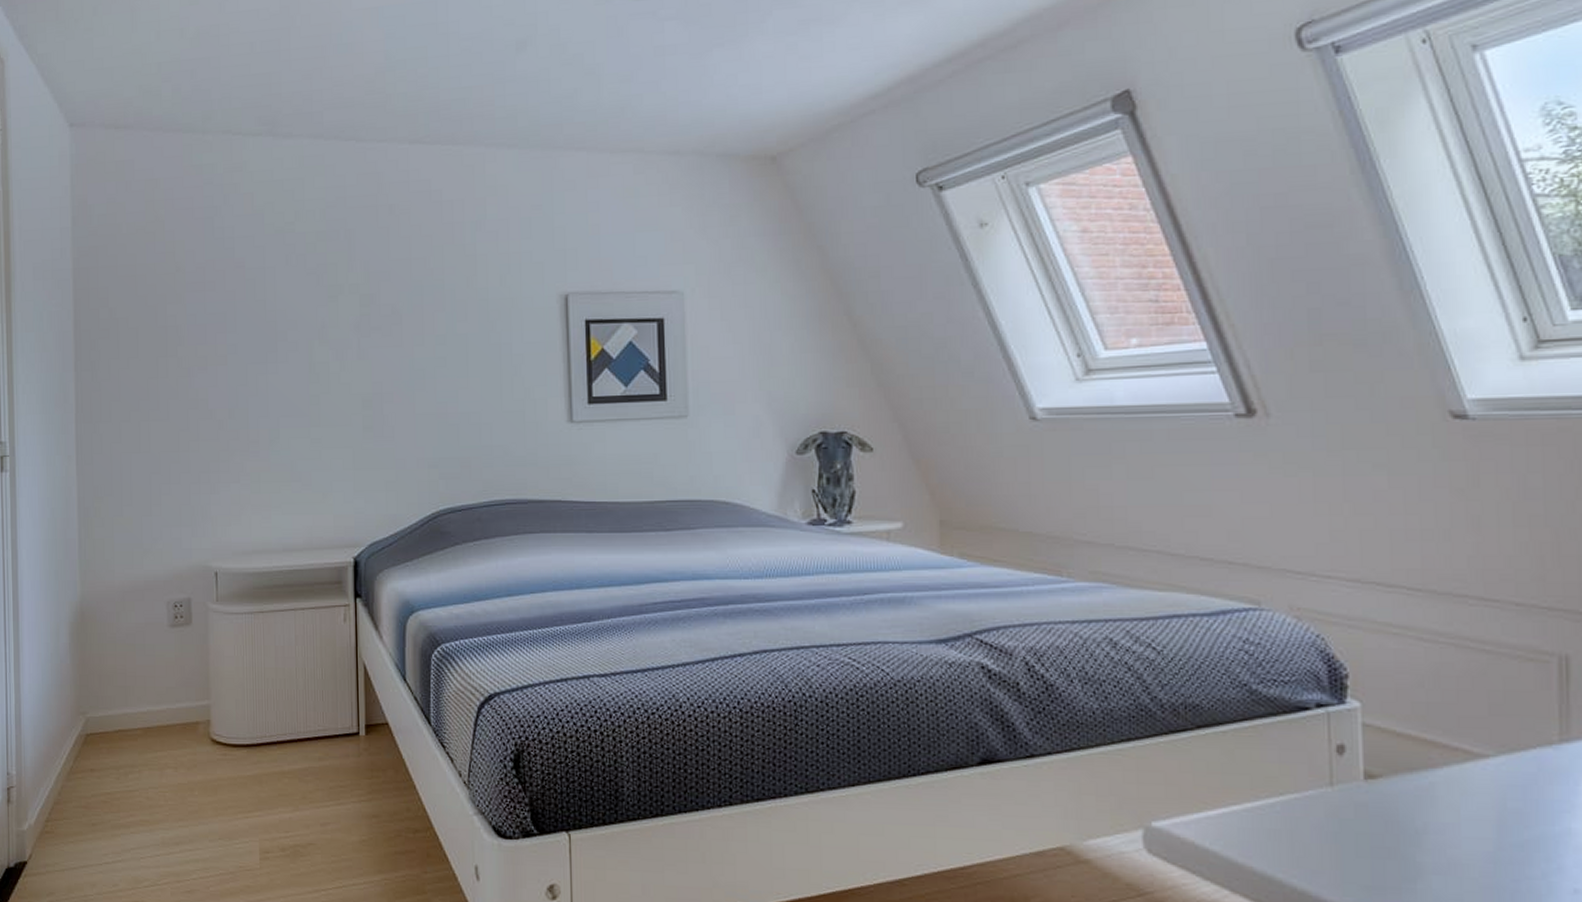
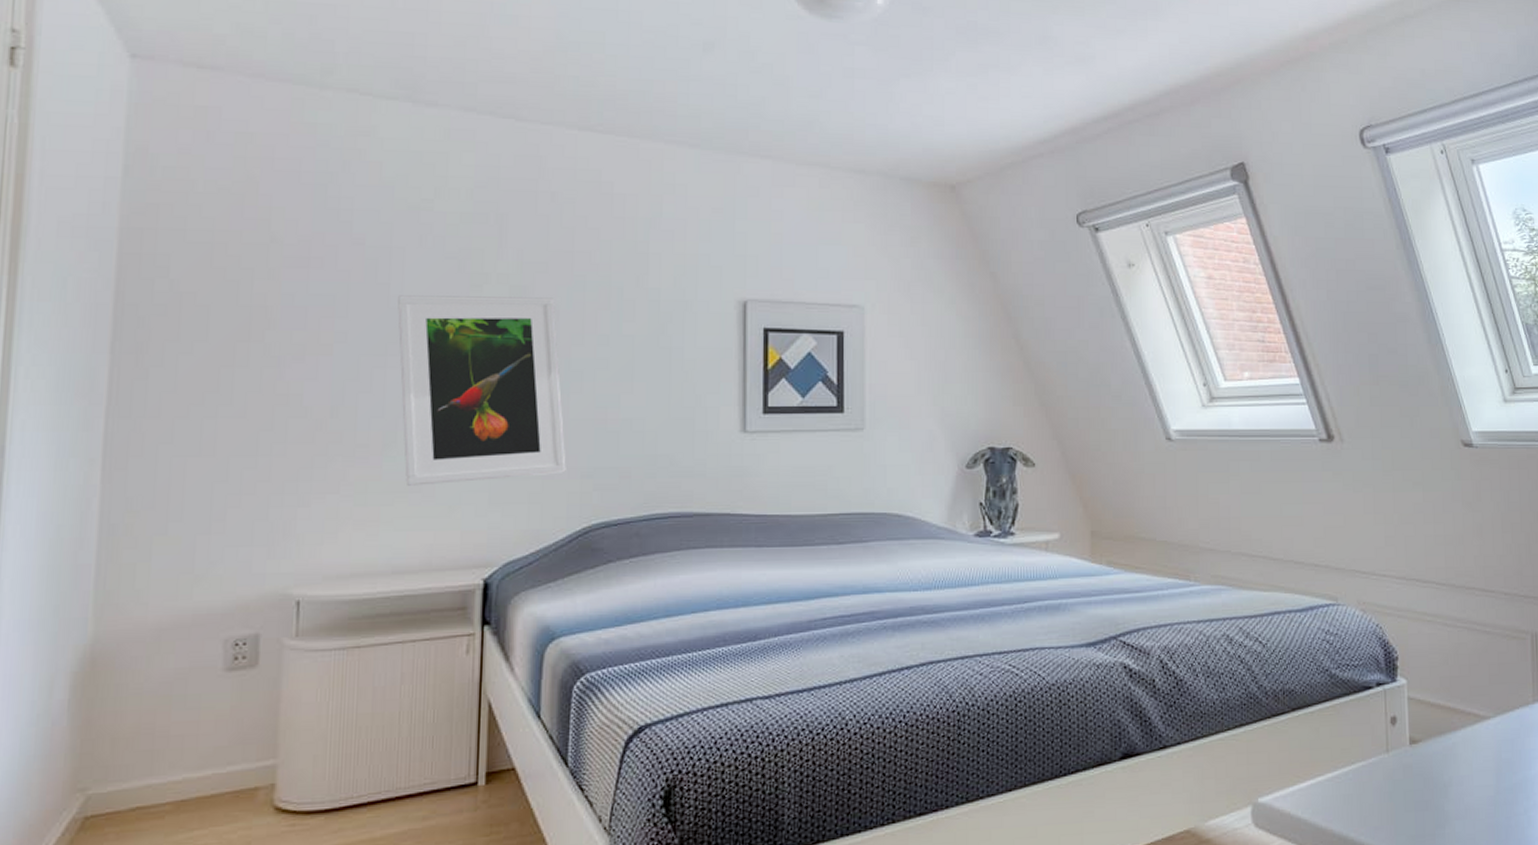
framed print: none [273,303,415,476] -> present [398,295,566,486]

